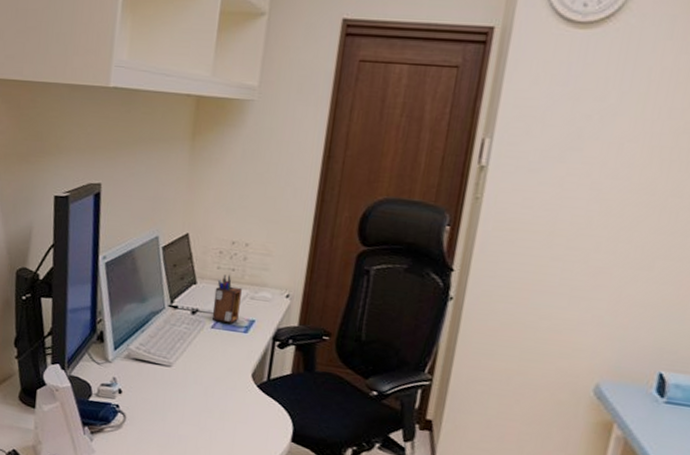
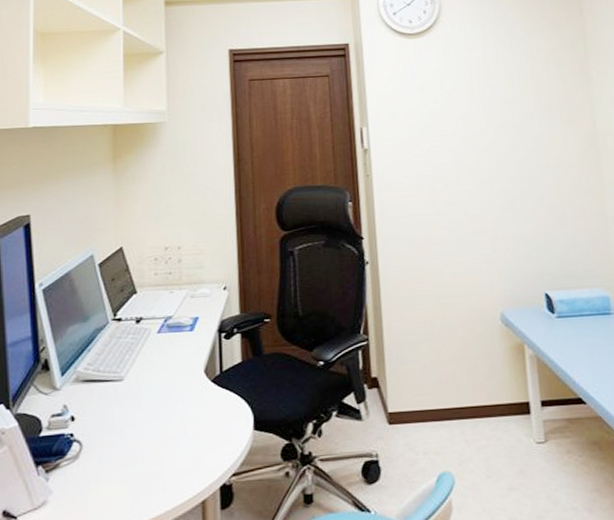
desk organizer: present [211,274,242,323] -> none [155,279,182,326]

